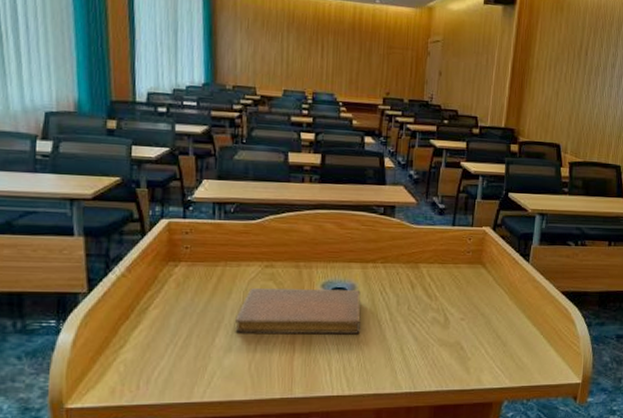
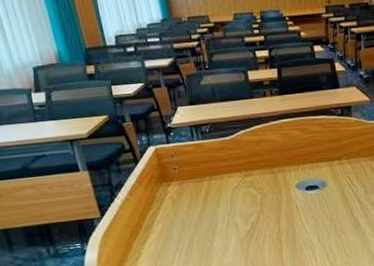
notebook: present [235,288,361,334] -> none [227,186,336,236]

